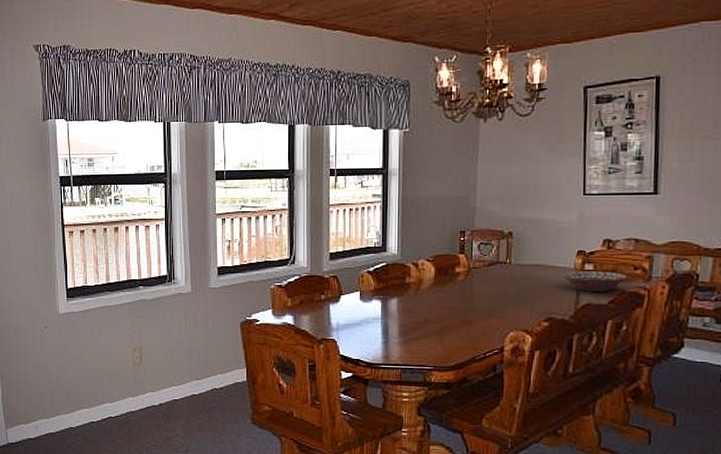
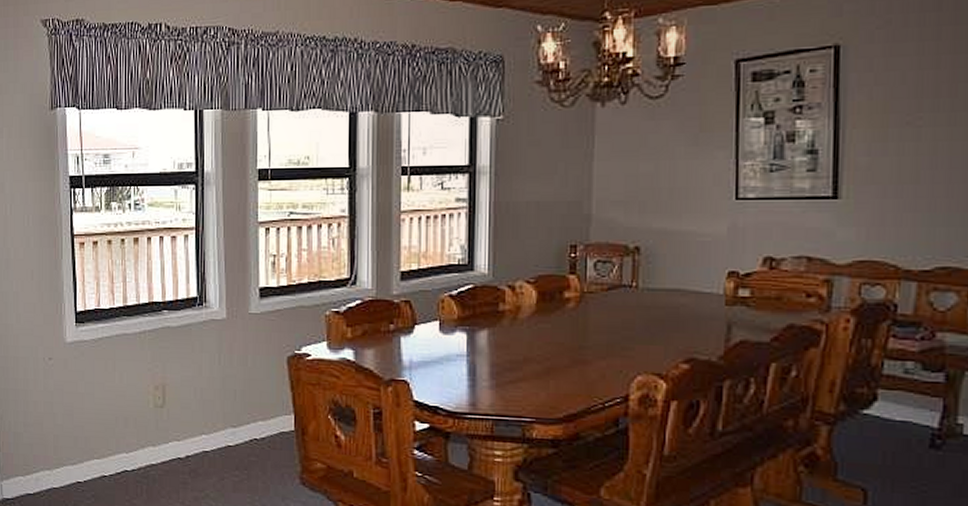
decorative bowl: present [561,271,628,292] -> none [706,298,799,326]

